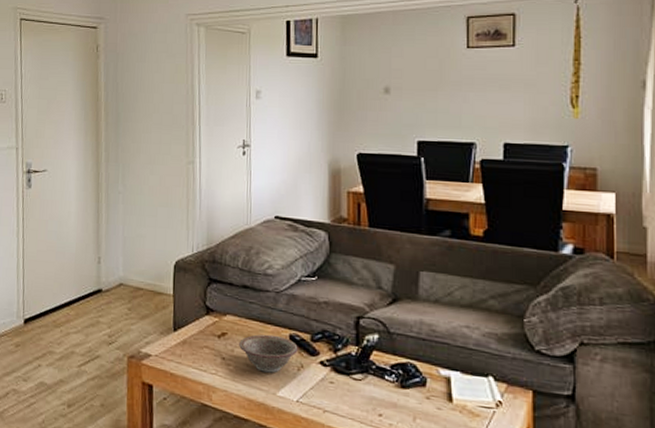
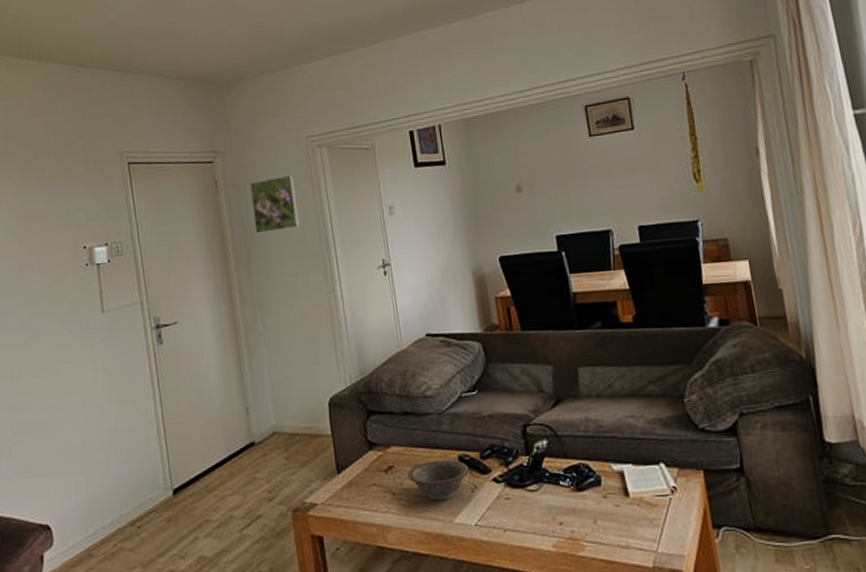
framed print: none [127,48,171,100] -> present [249,174,301,233]

